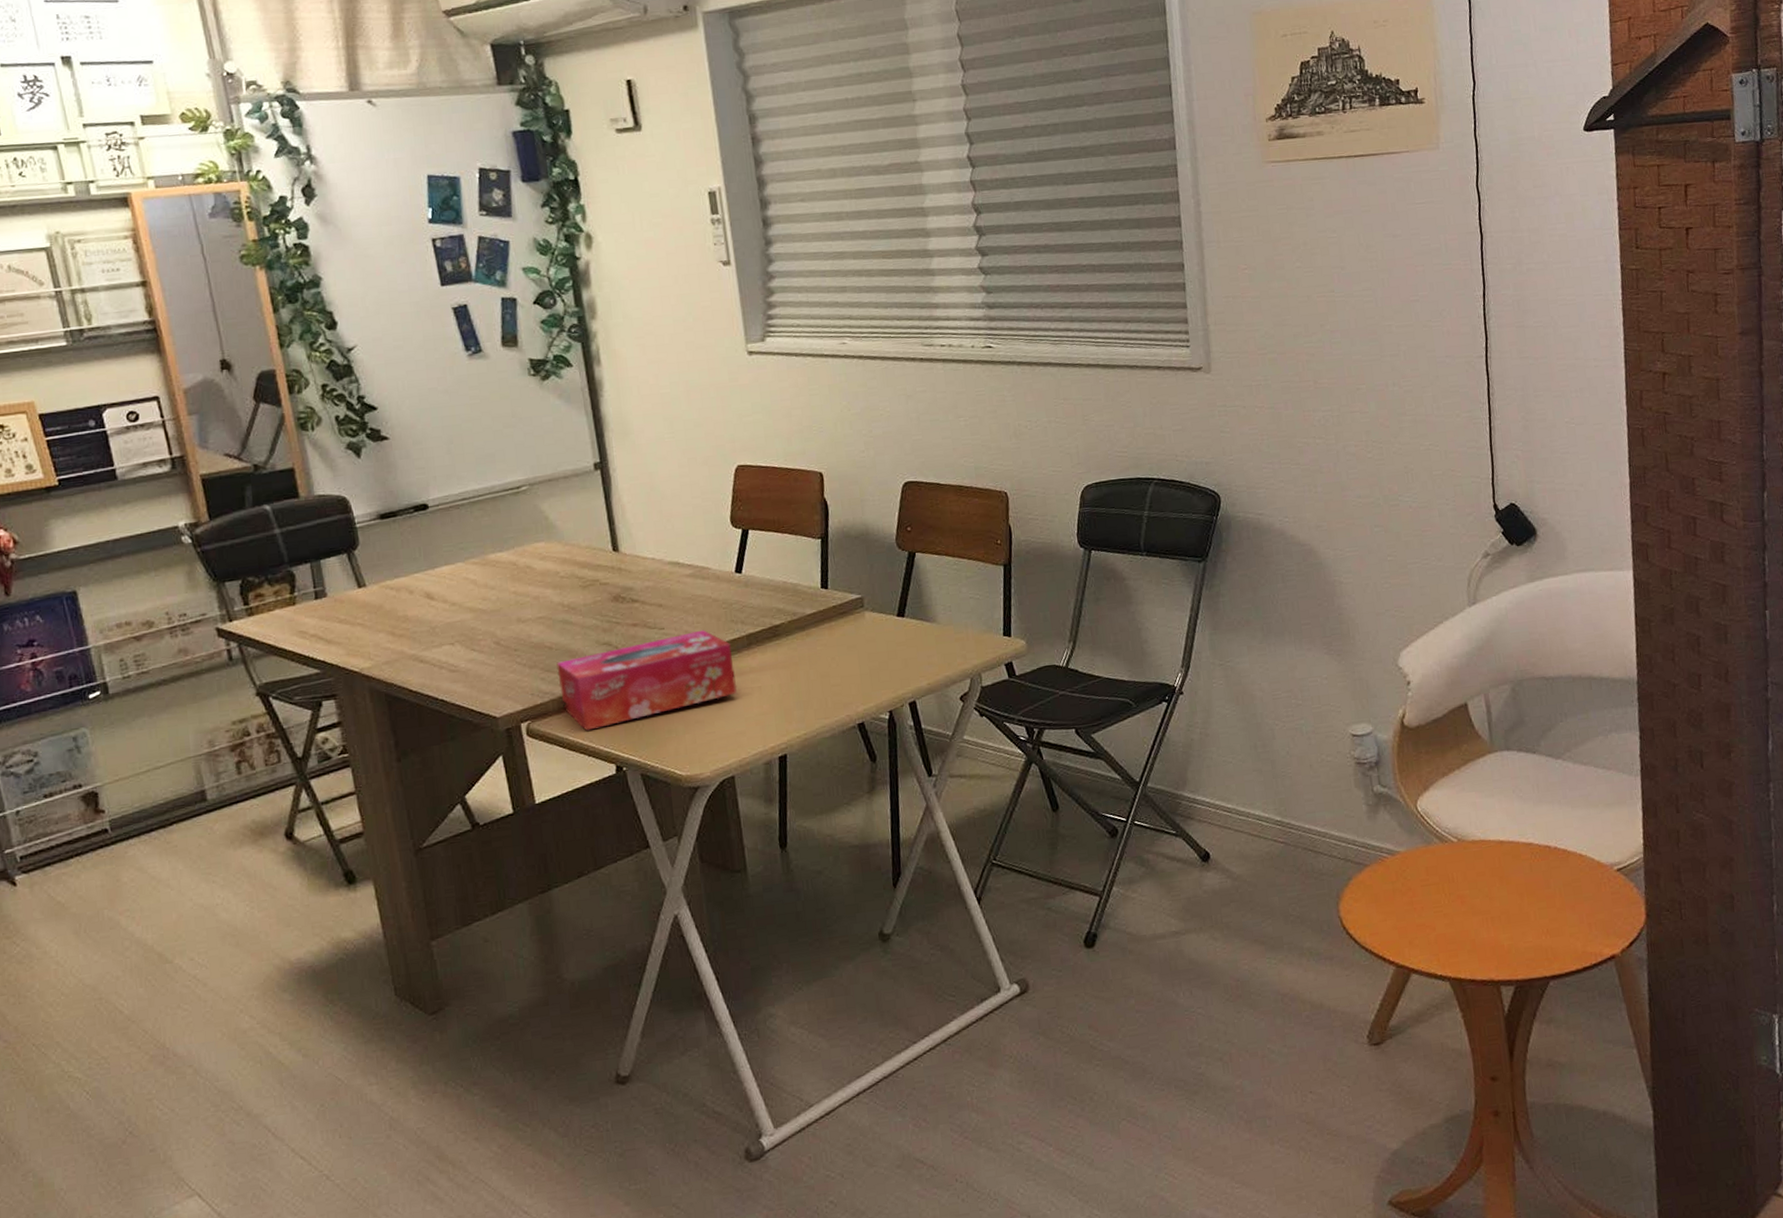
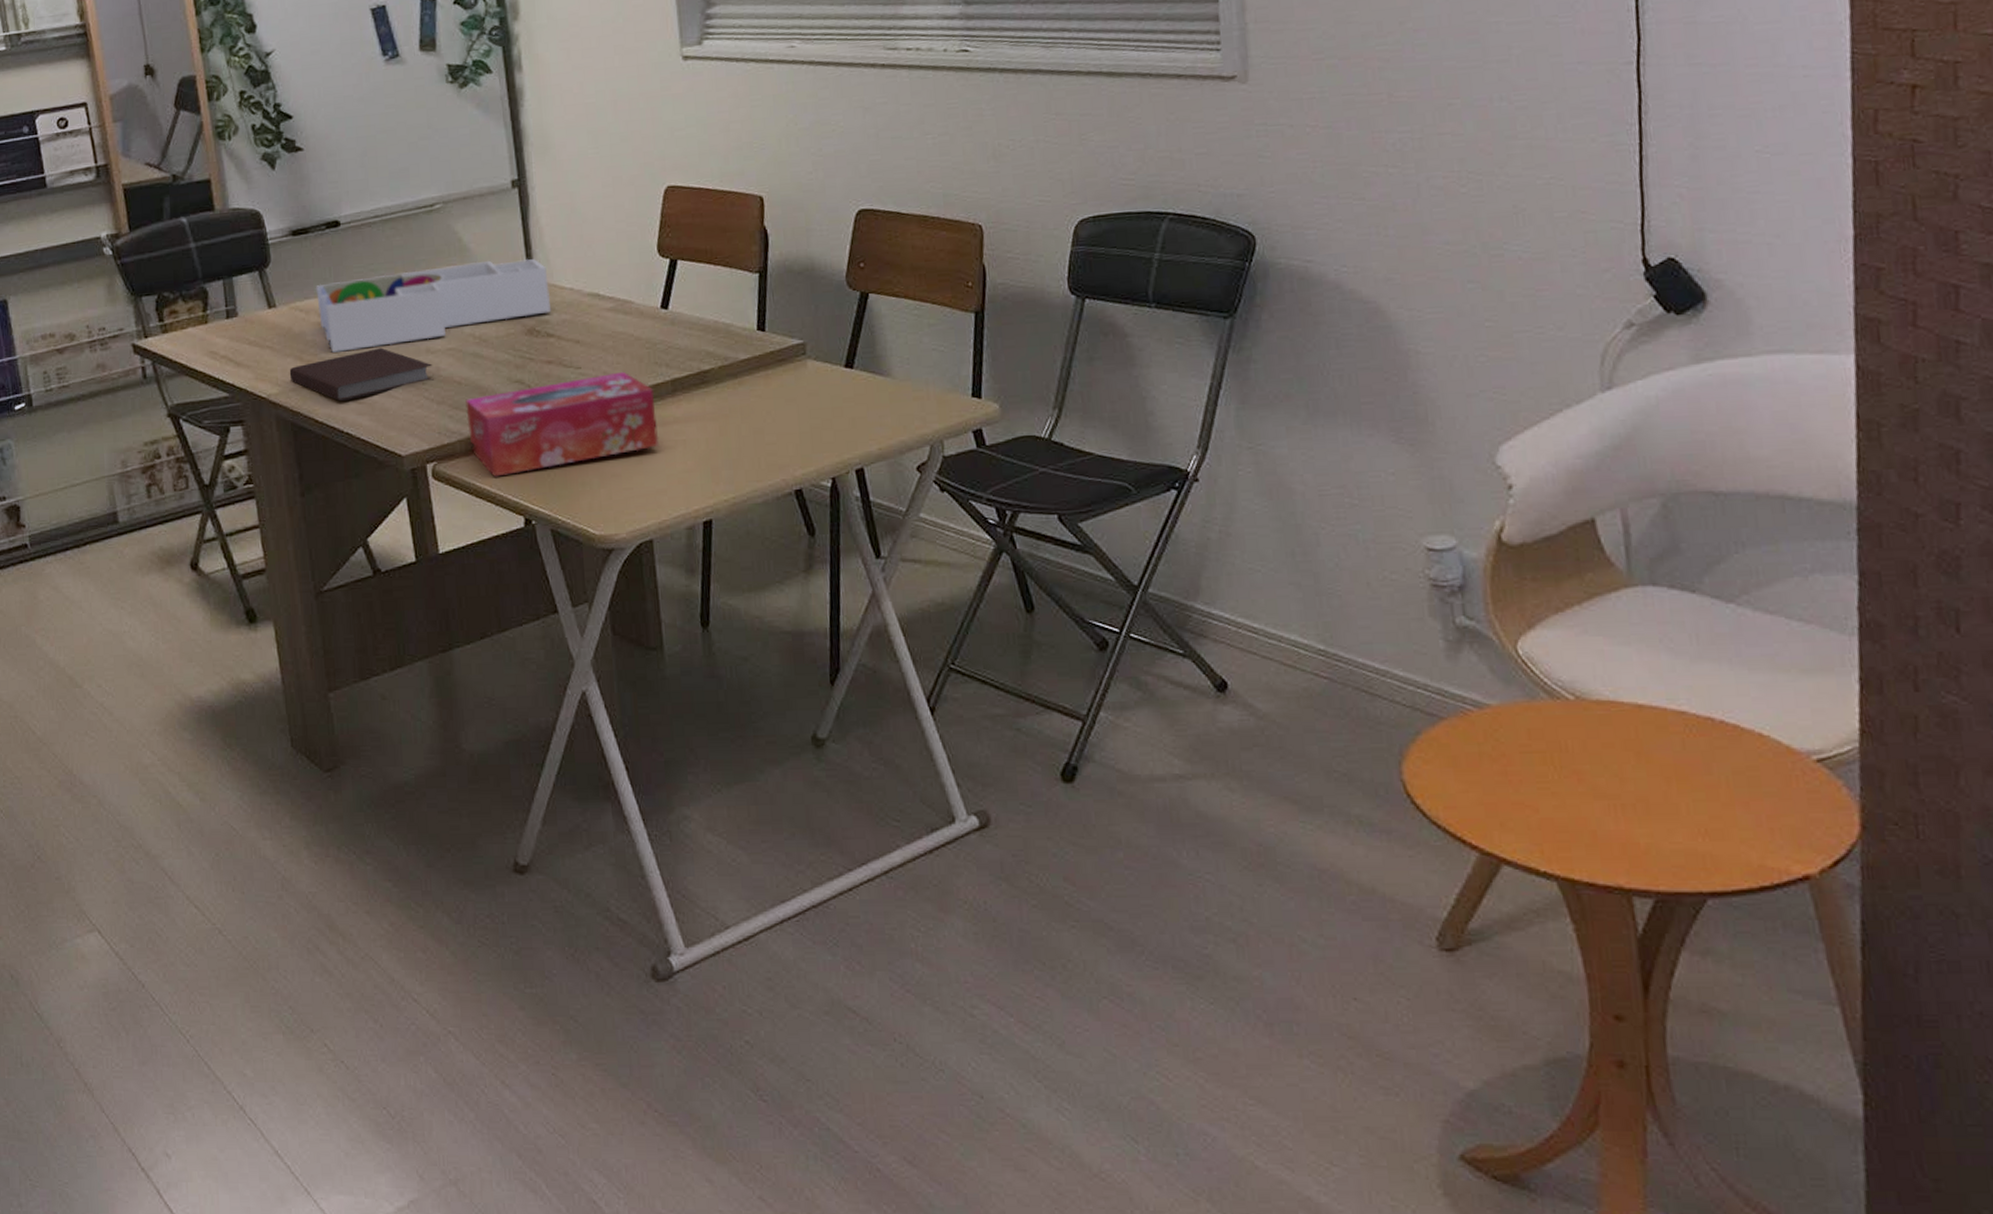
notebook: none [381,619,525,671] -> present [289,347,434,402]
desk organizer: none [405,533,636,626] -> present [315,258,552,352]

